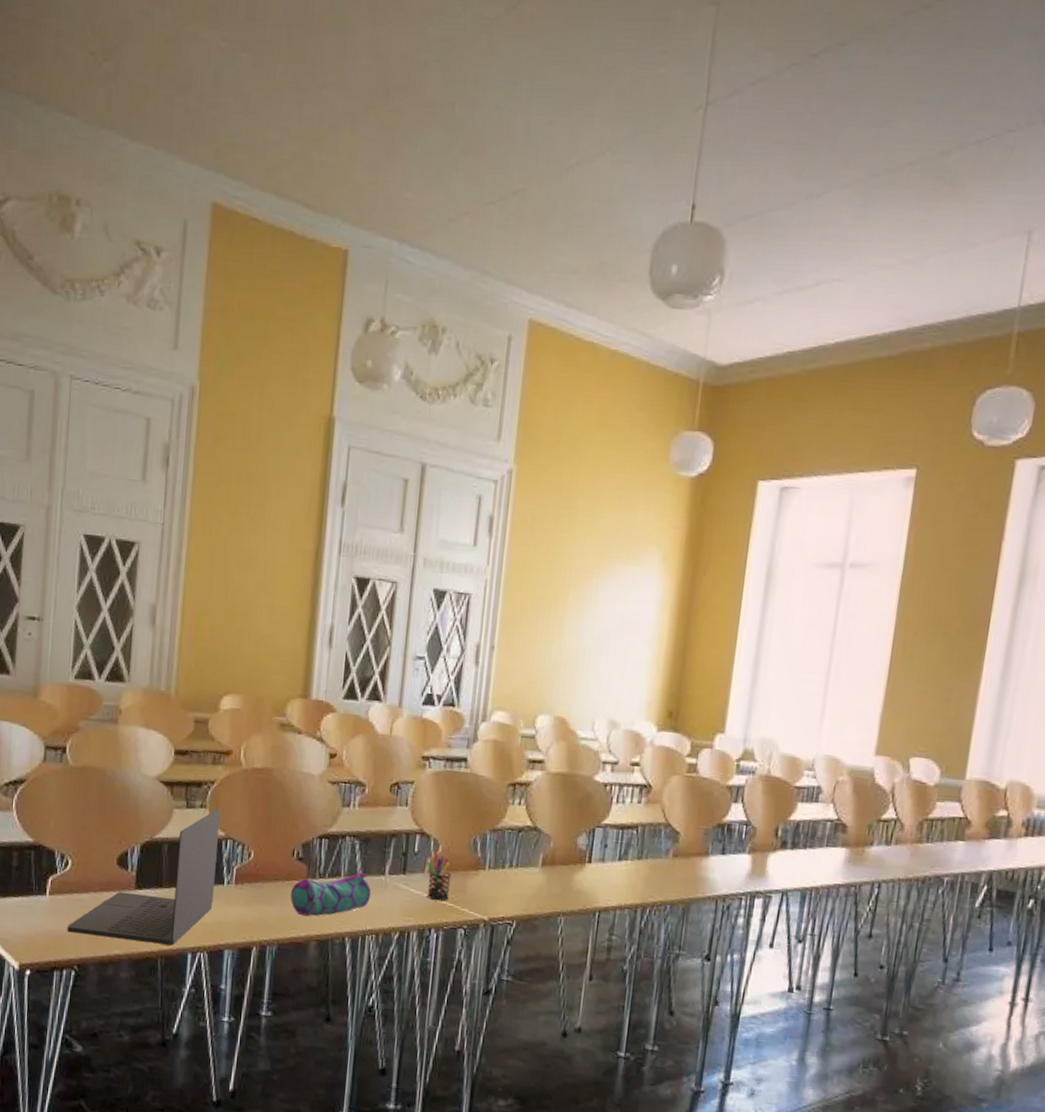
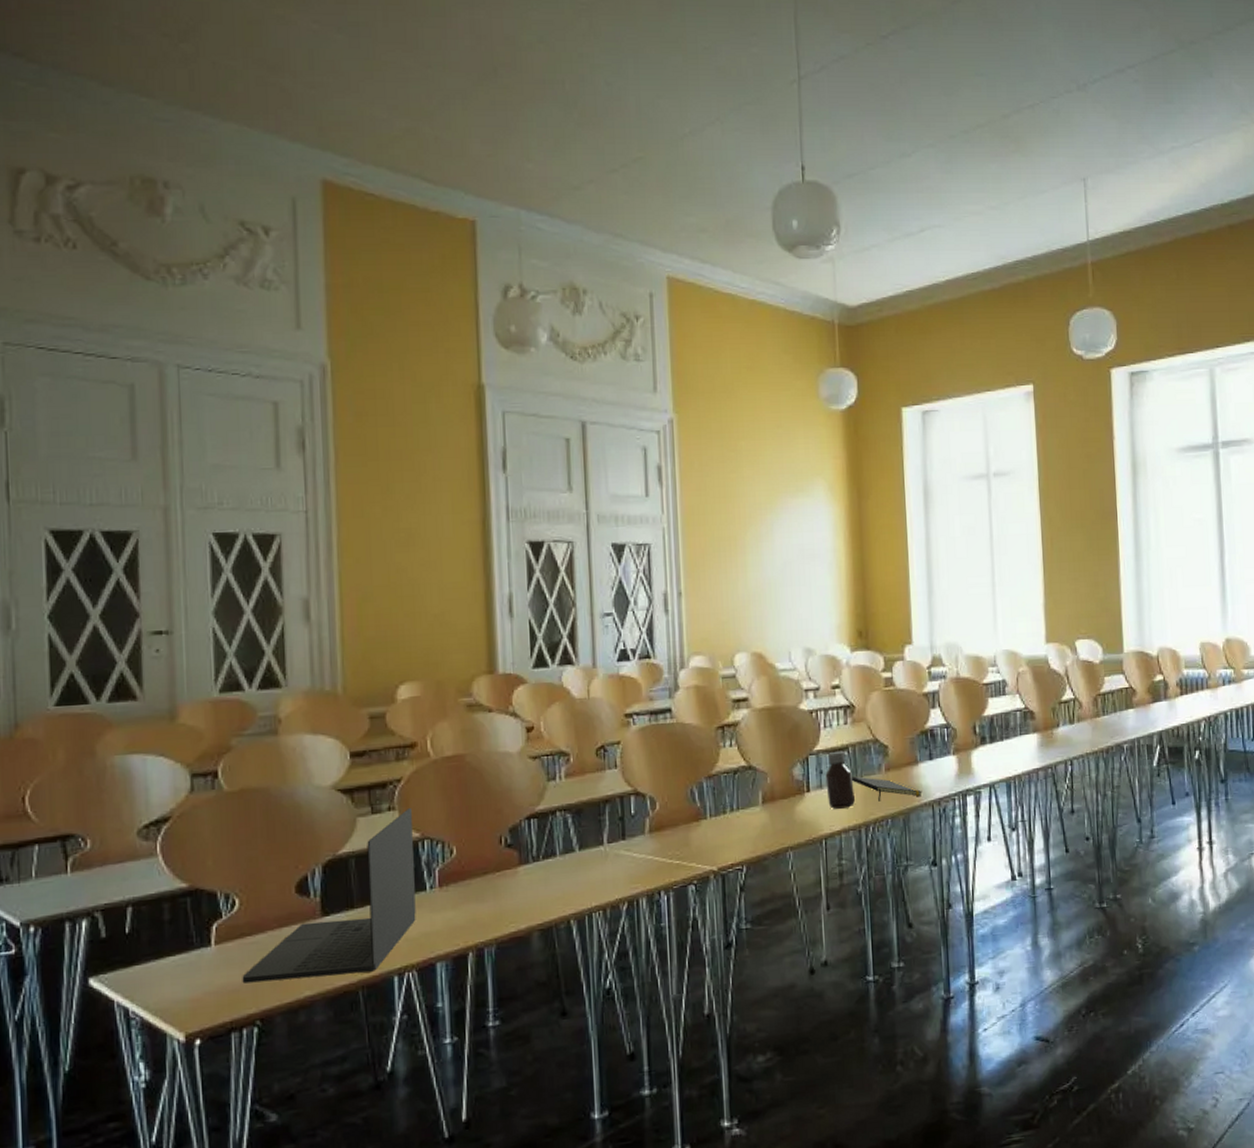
pencil case: present [290,873,372,917] -> none [504,847,592,907]
pen holder: present [426,852,451,902] -> none [646,811,674,862]
bottle: none [608,828,638,886] -> present [825,750,855,809]
notepad: none [635,856,708,888] -> present [851,776,923,802]

